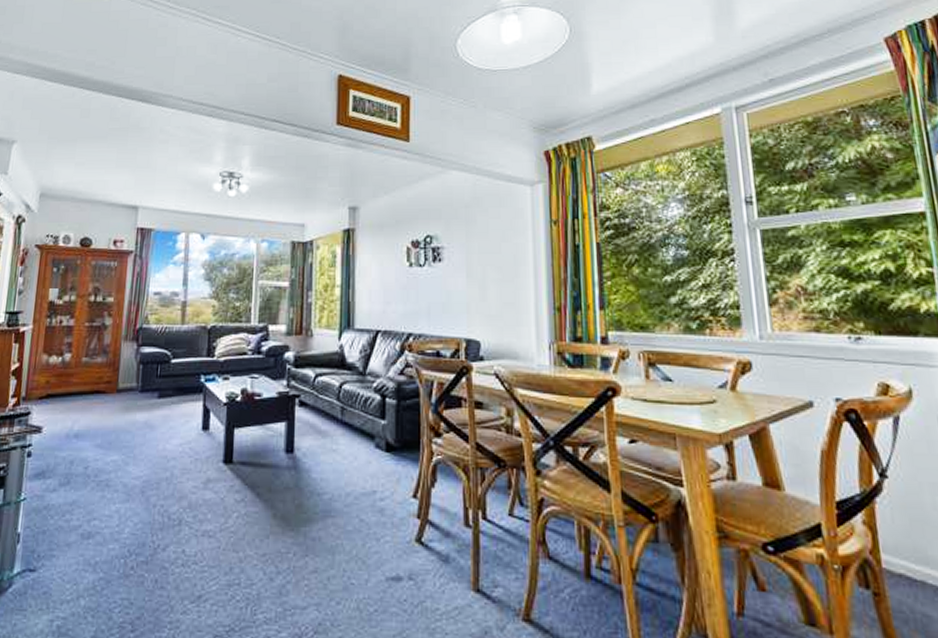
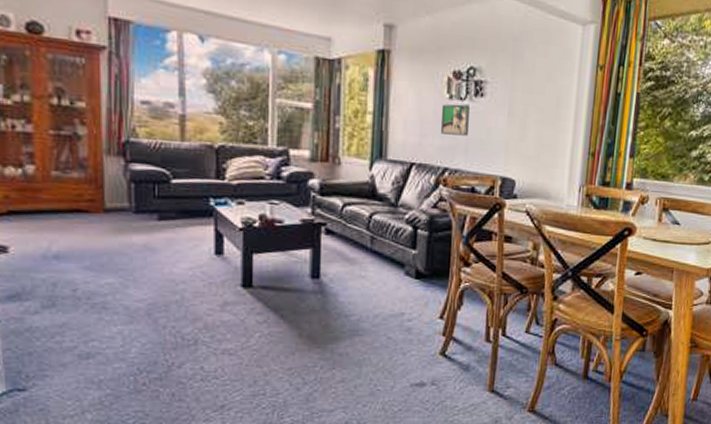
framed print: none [402,271,429,300] -> present [441,104,470,136]

